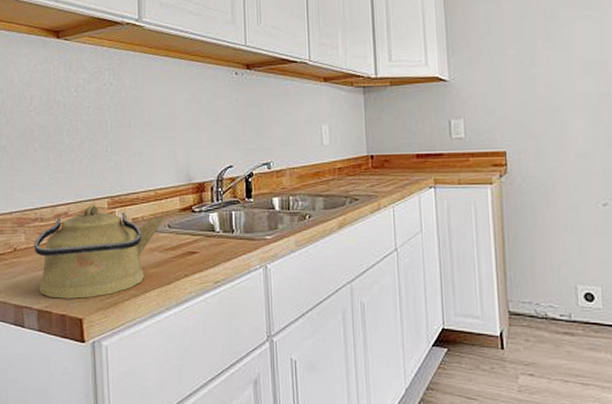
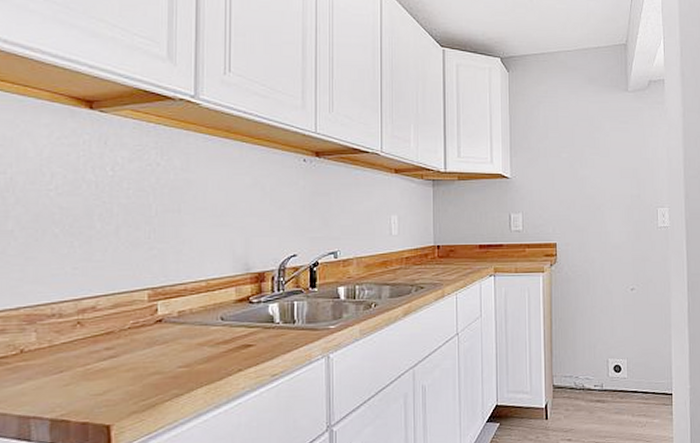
kettle: present [34,204,164,299] -> none [48,297,217,405]

